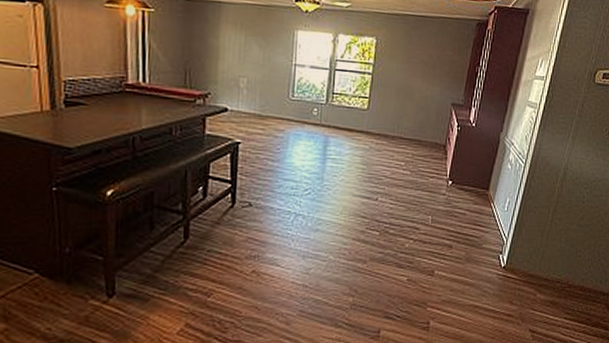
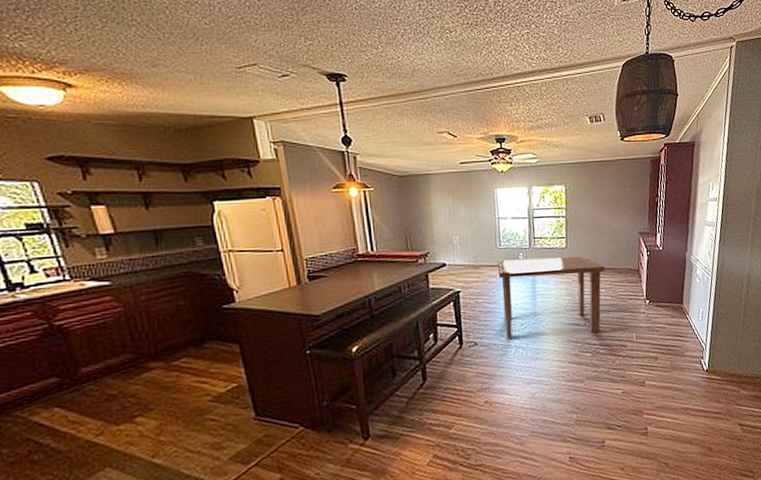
dining table: none [286,114,409,211] -> present [497,256,606,339]

